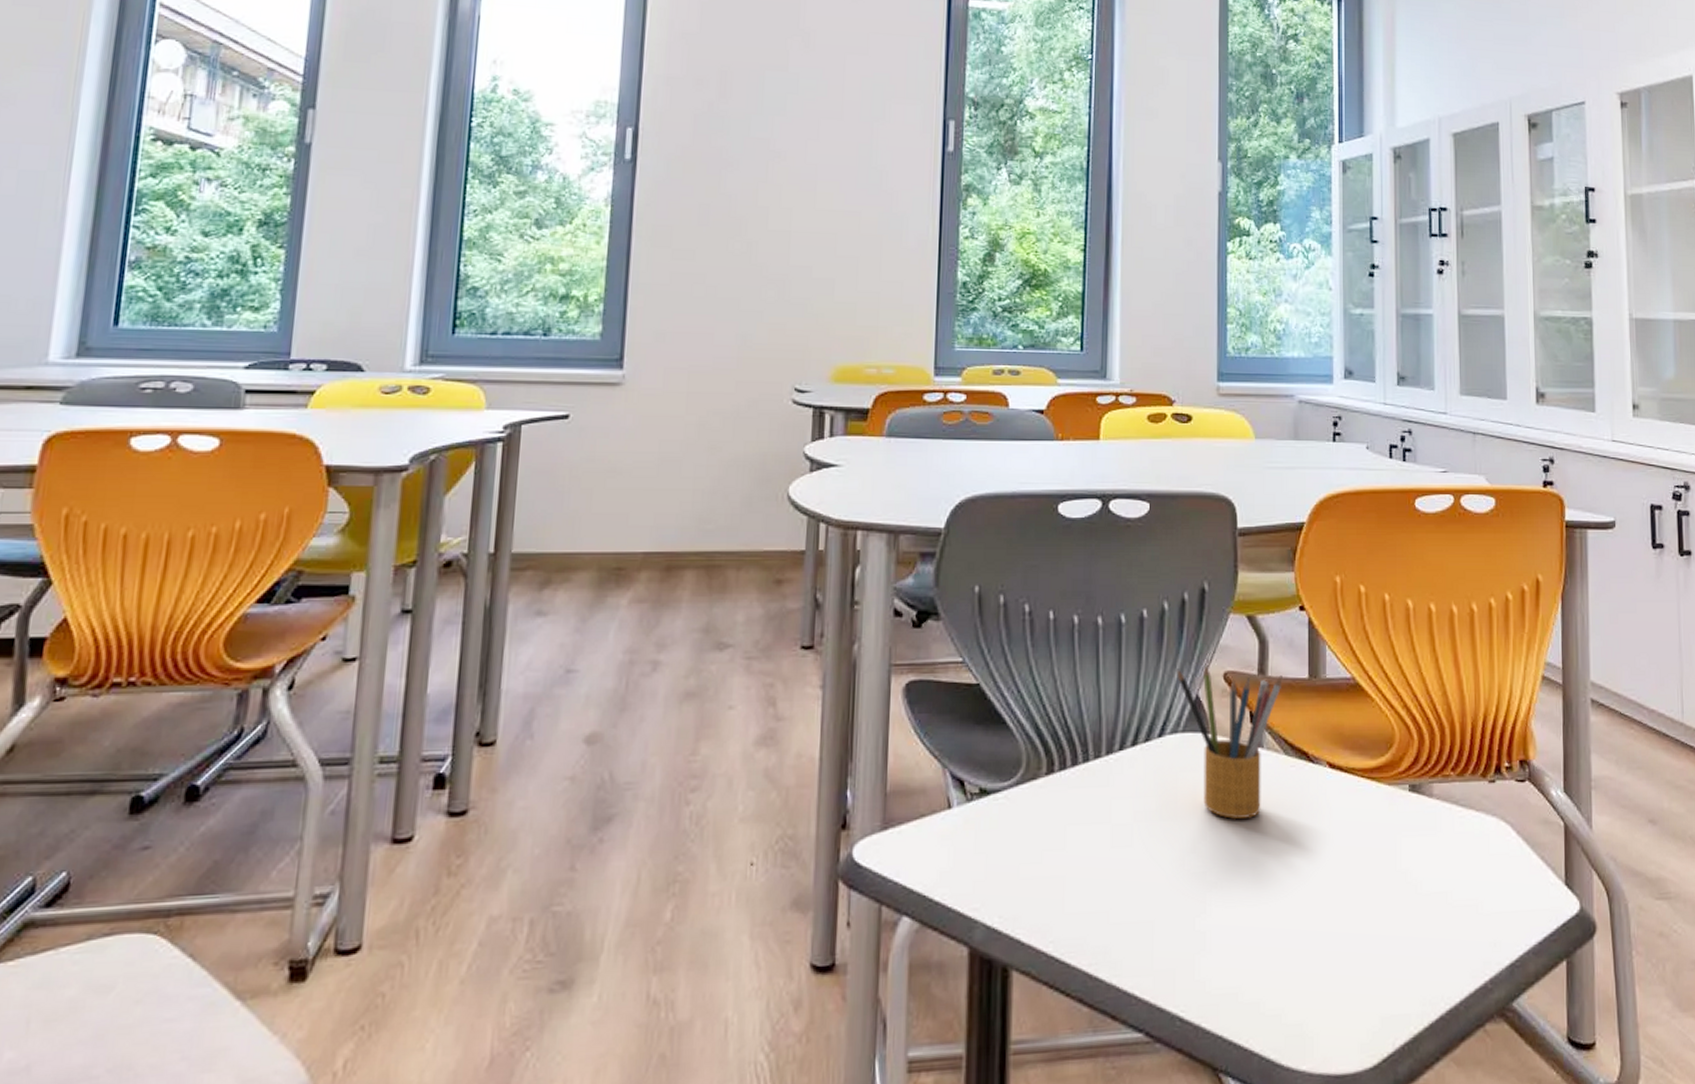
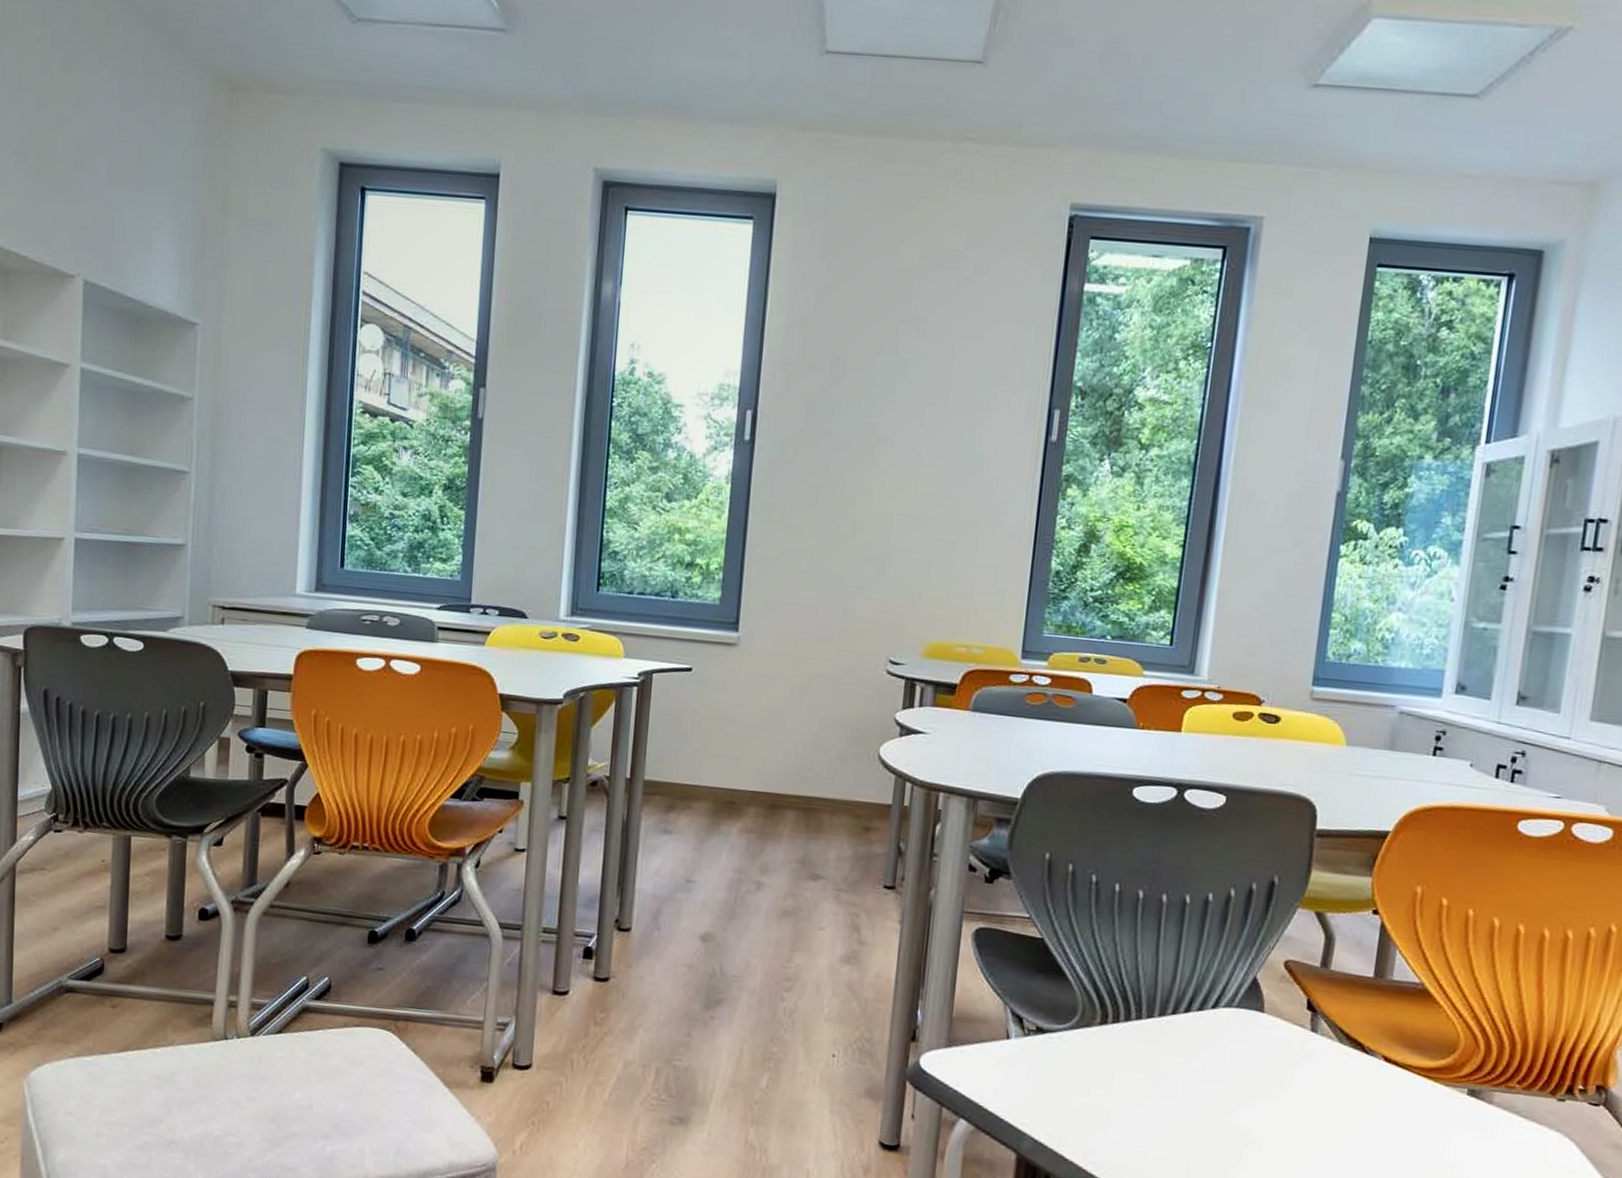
pencil box: present [1177,664,1282,819] -> none [1236,950,1346,1092]

